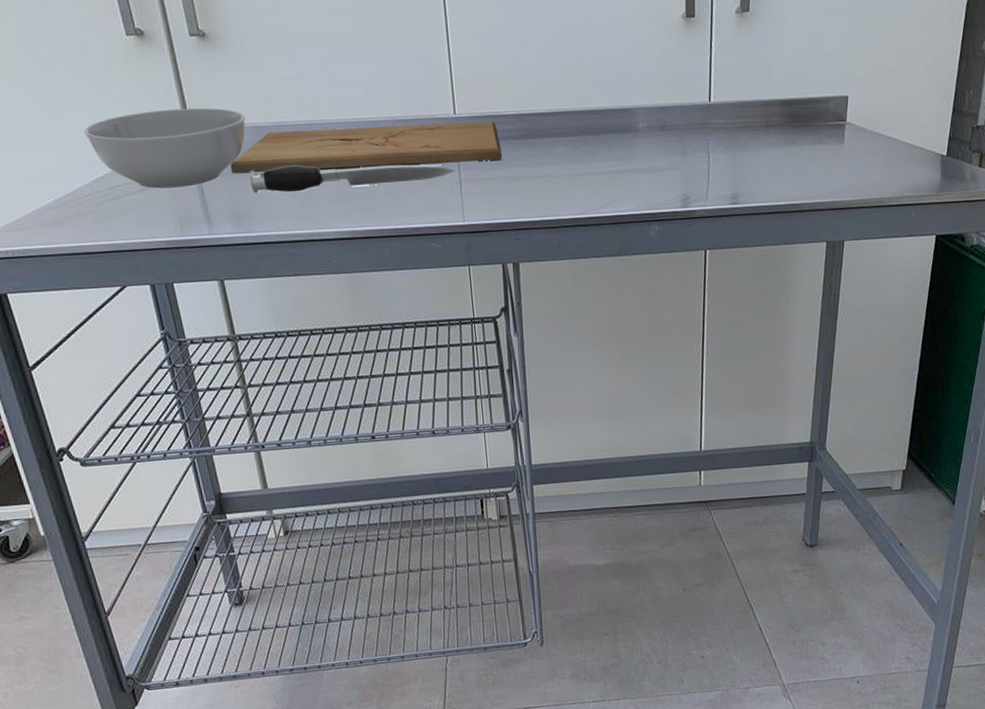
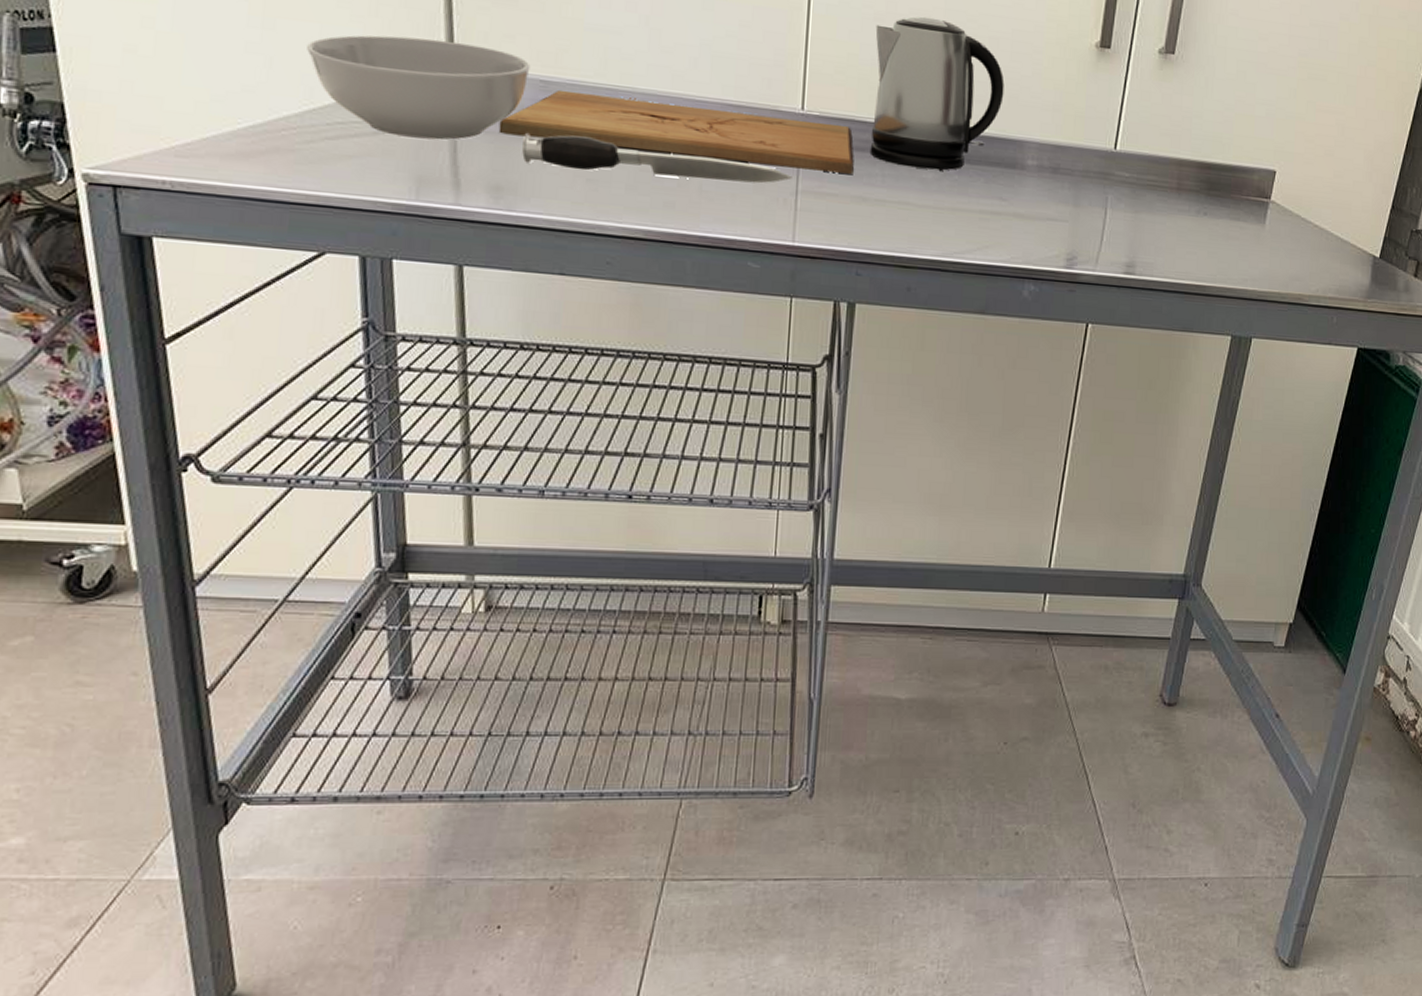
kettle: none [502,19,613,146] -> present [869,16,1005,171]

